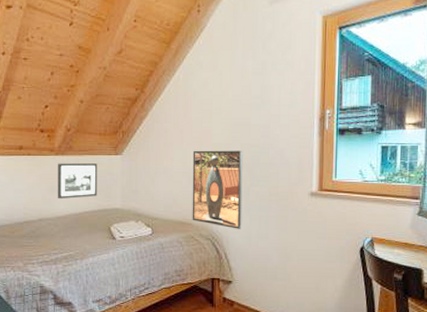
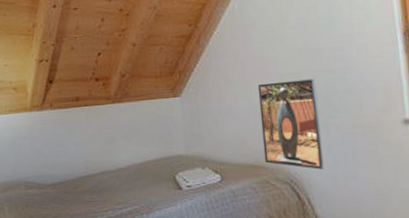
picture frame: present [58,163,98,200] -> none [115,108,159,150]

